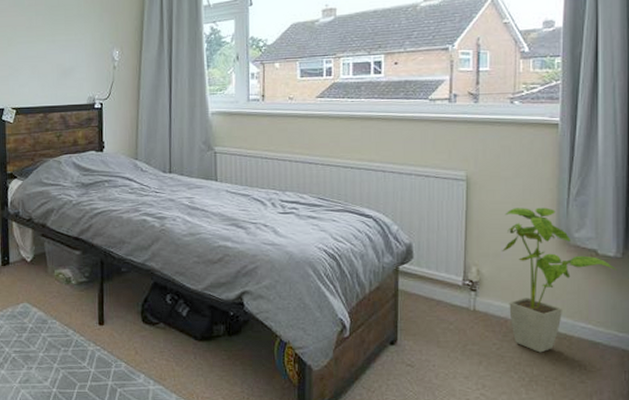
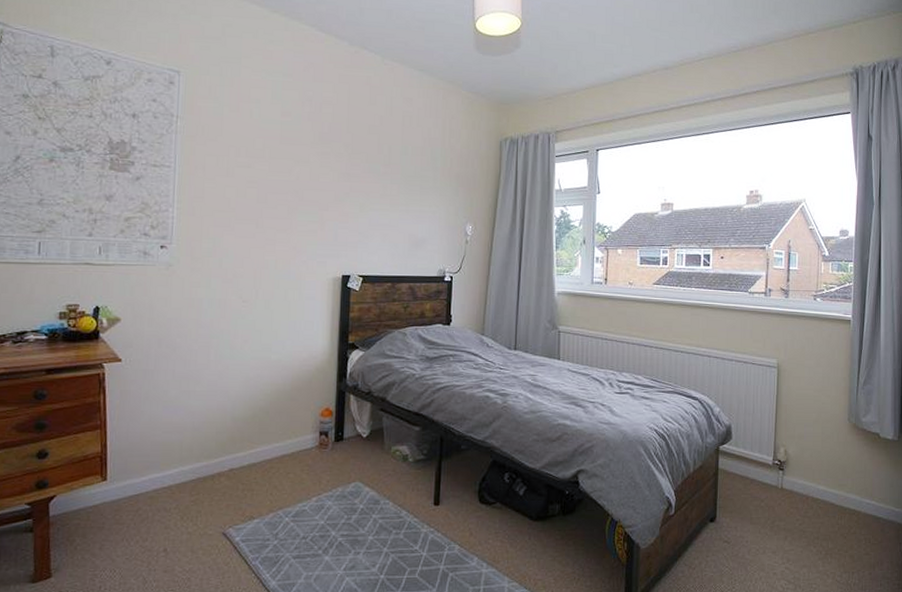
house plant: present [502,207,618,353] -> none [805,394,895,528]

